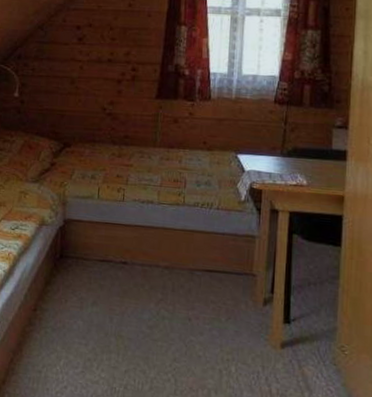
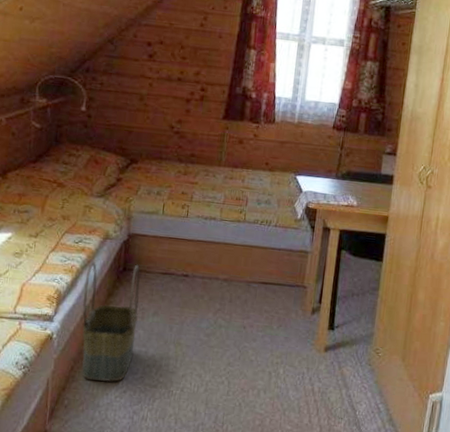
basket: none [20,249,77,377] -> present [82,262,140,382]

